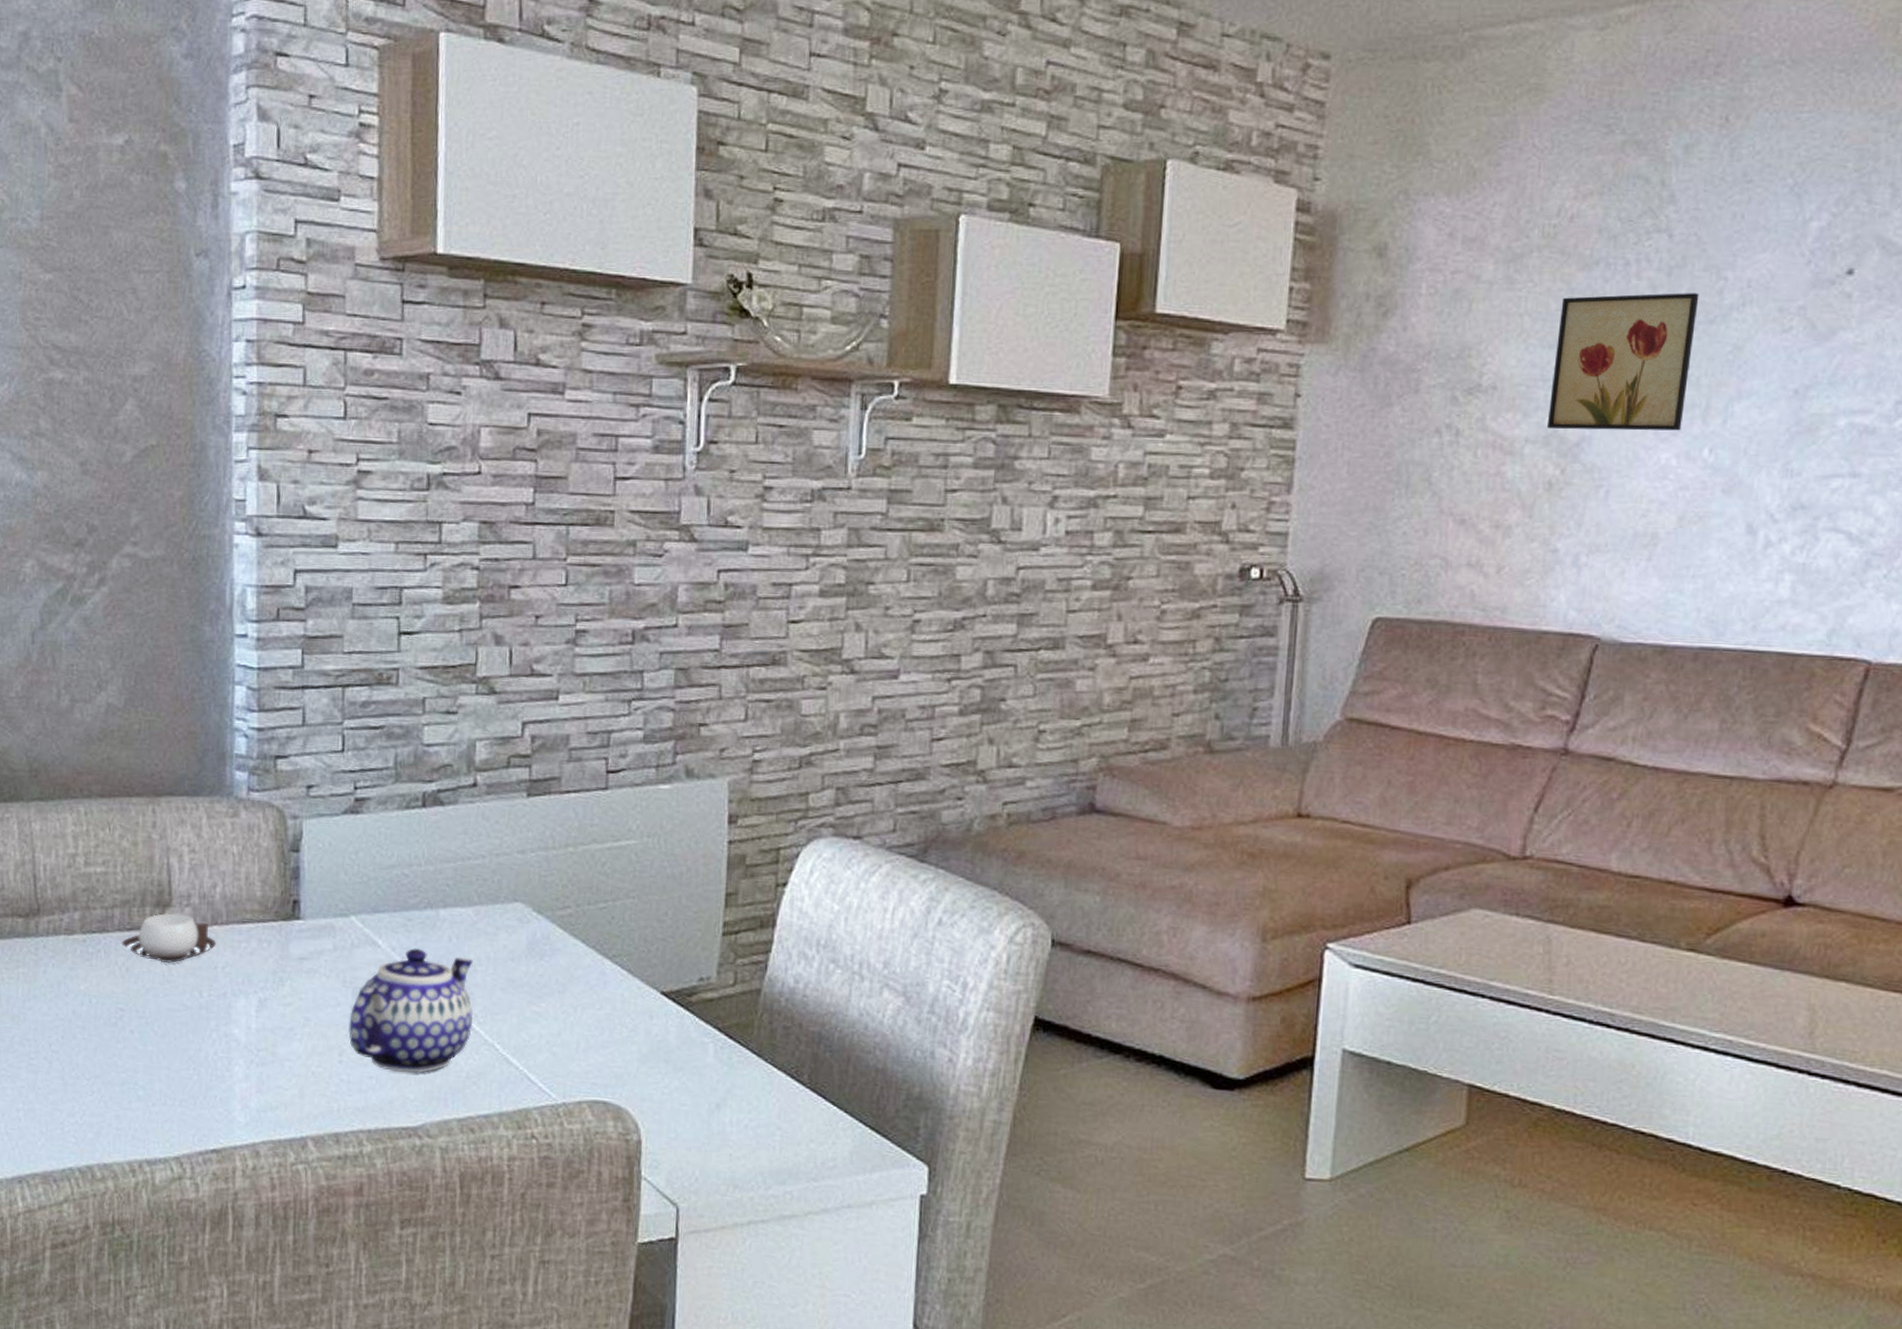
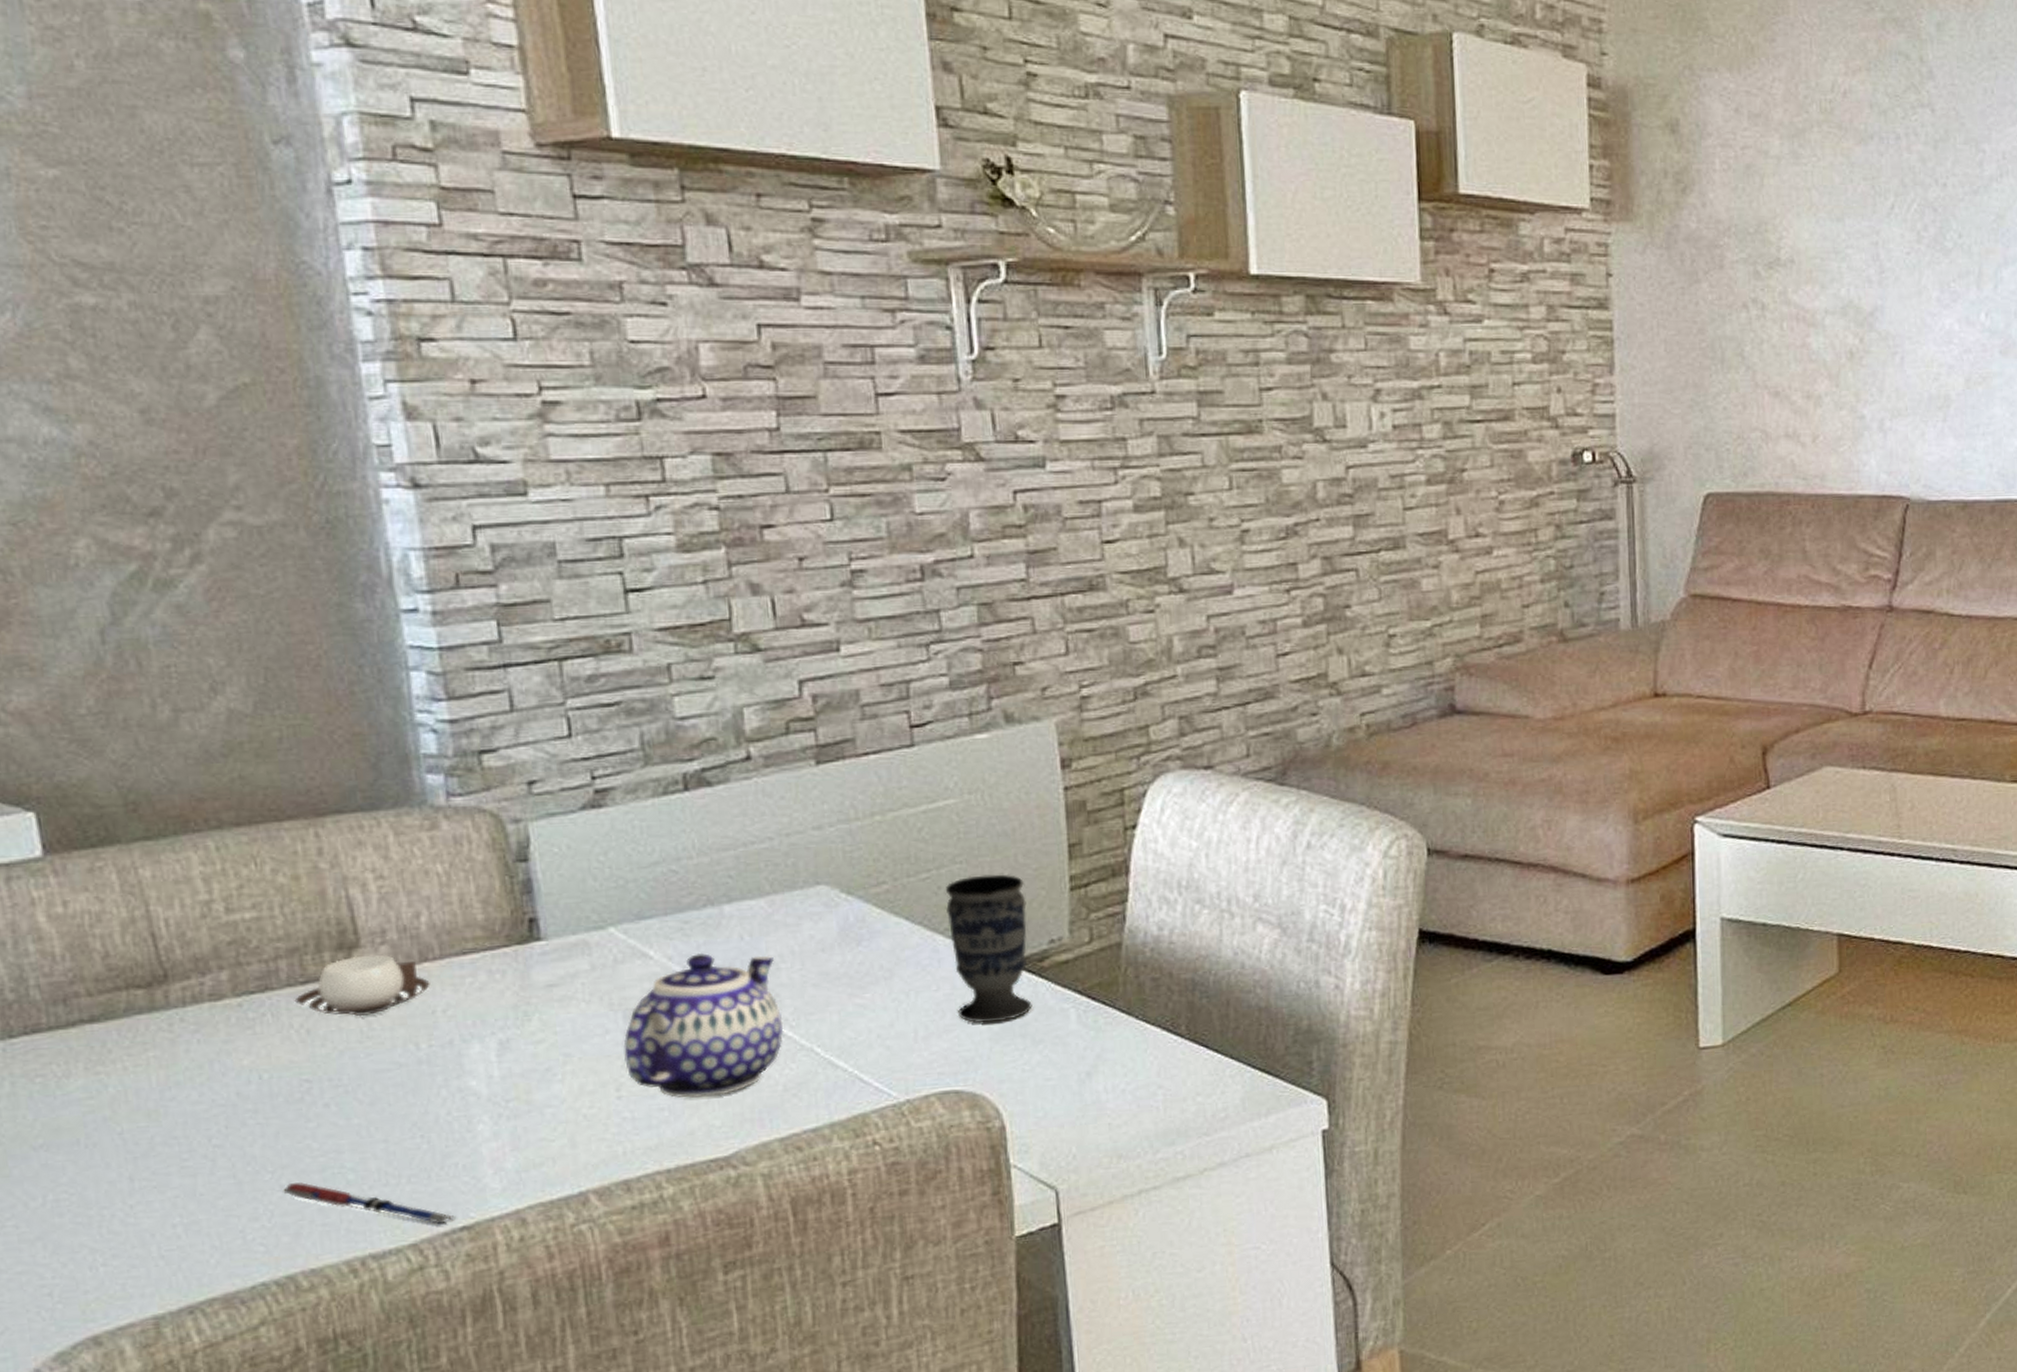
pen: none [93,1091,209,1146] -> present [283,1182,455,1226]
cup: none [615,910,684,1046] -> present [945,874,1032,1024]
wall art: present [1546,293,1699,431] -> none [1842,165,1963,300]

